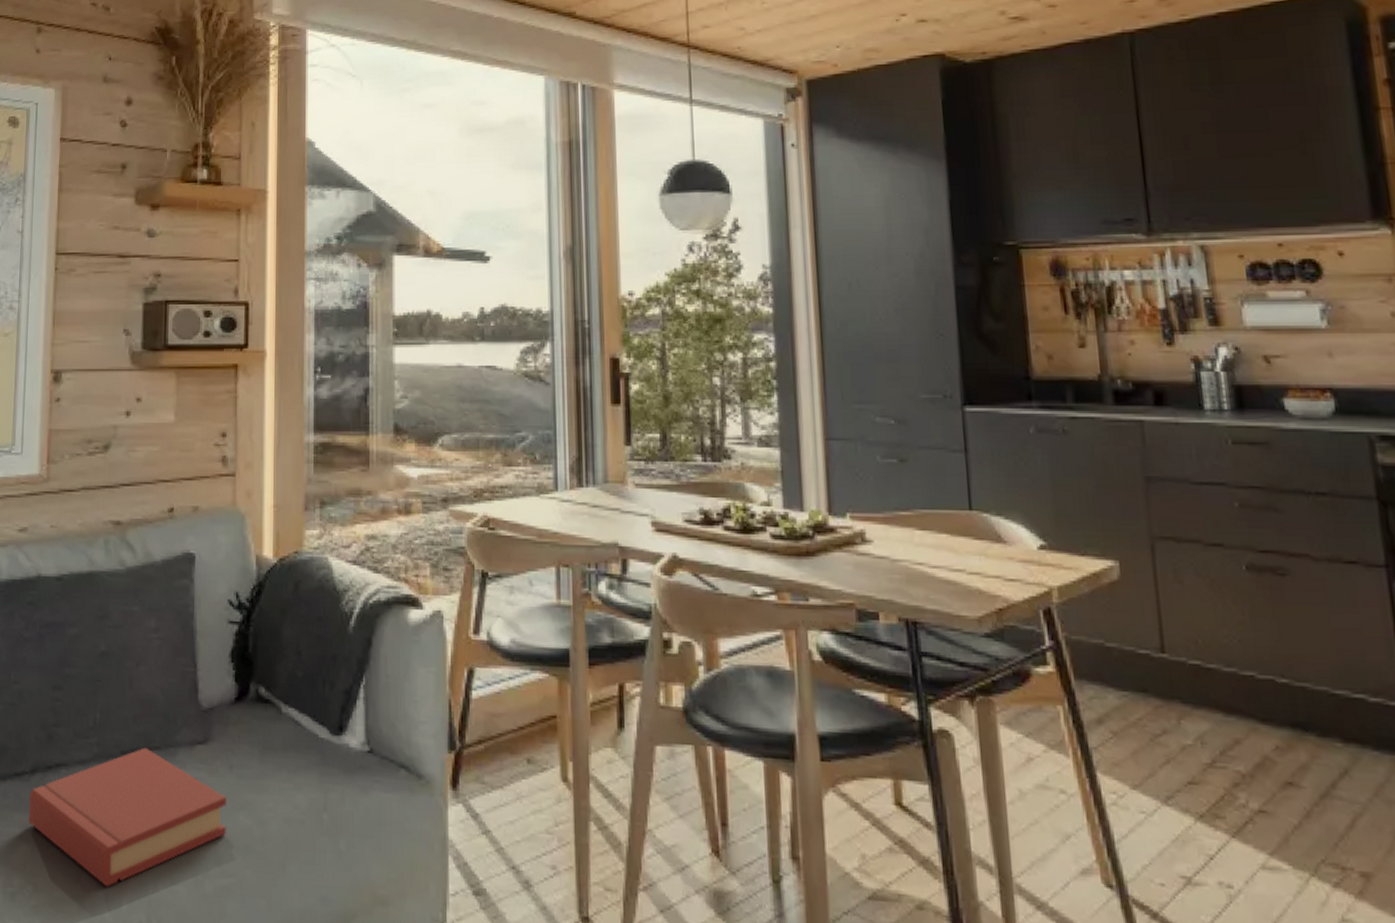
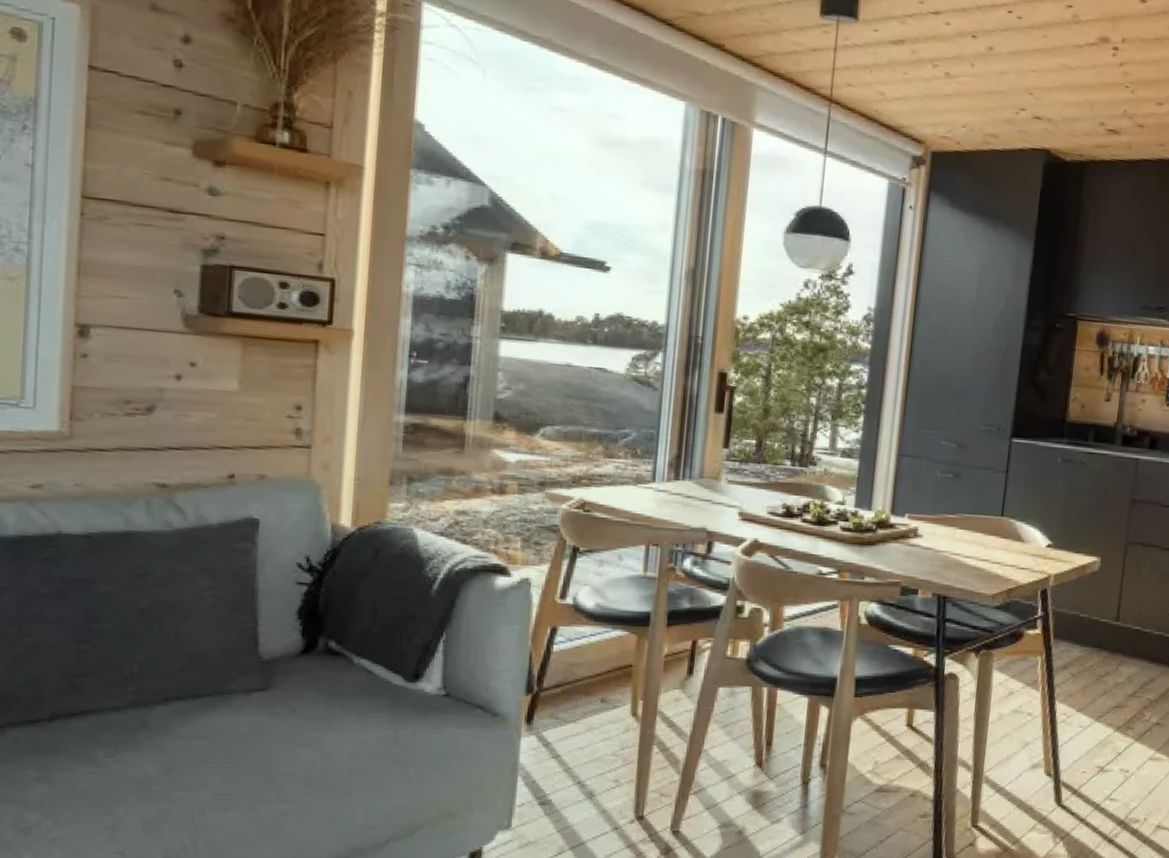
hardback book: present [29,747,227,887] -> none [46,694,288,817]

